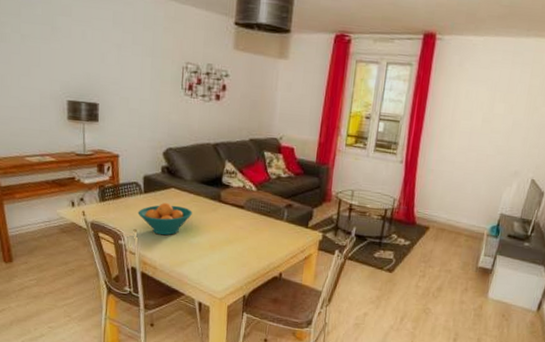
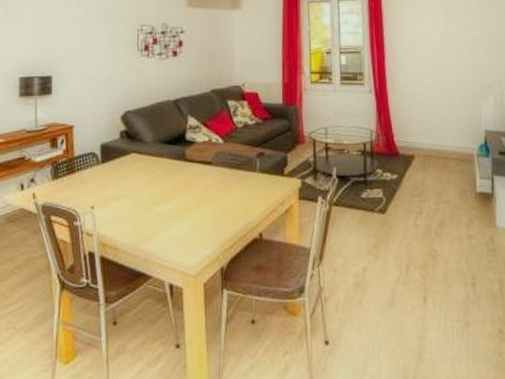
fruit bowl: present [138,203,192,236] -> none [95,171,155,209]

